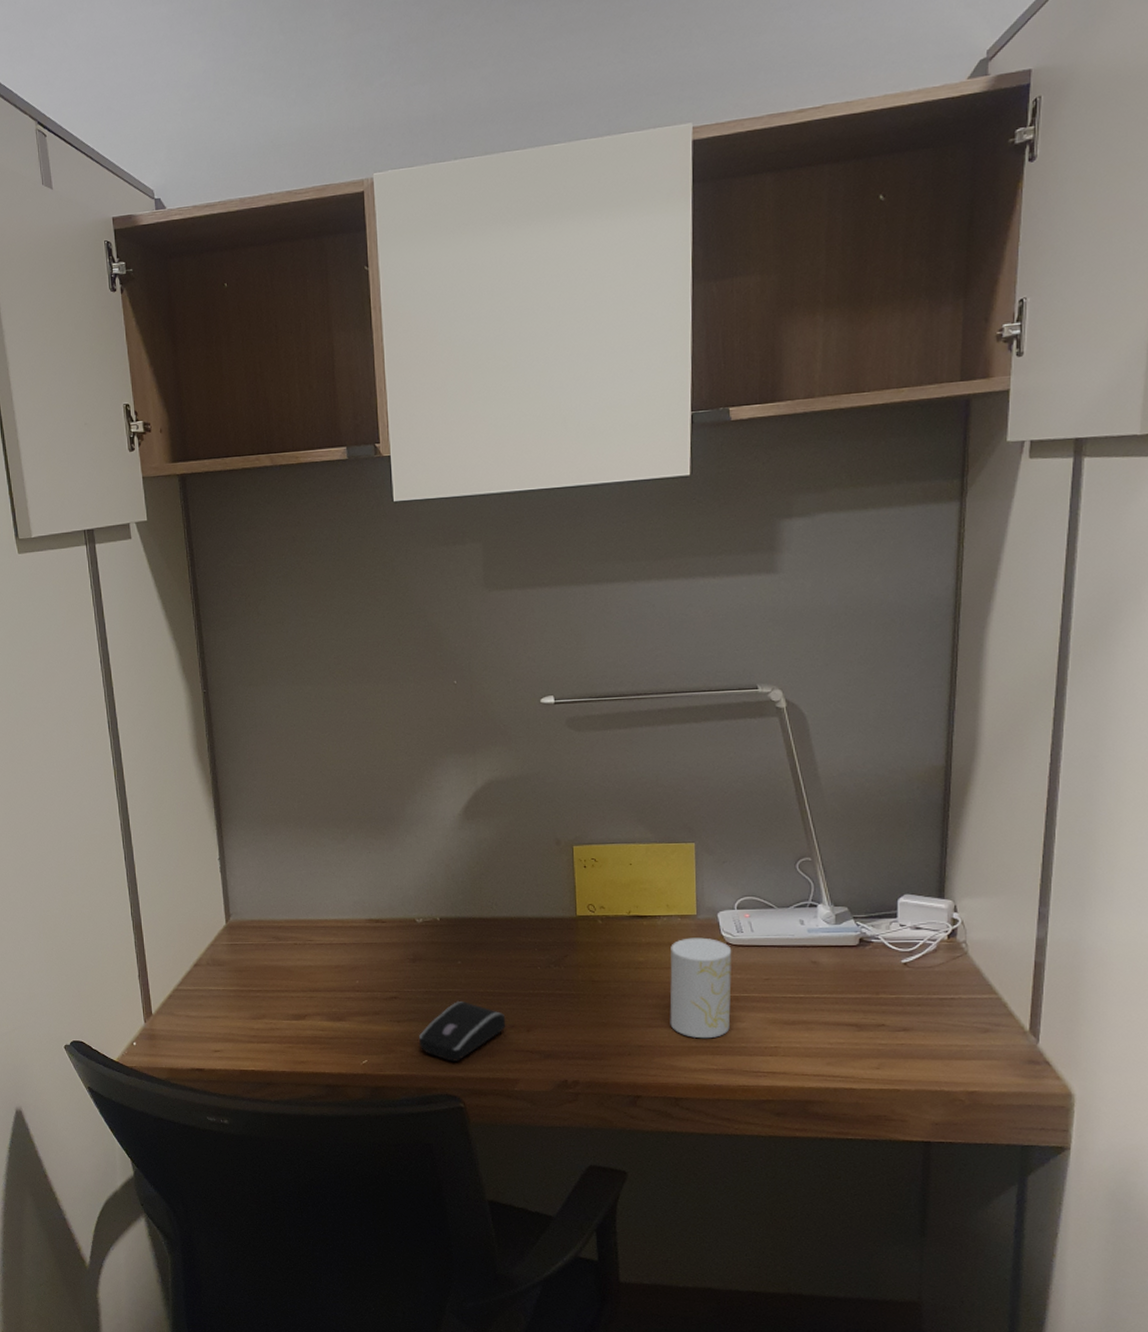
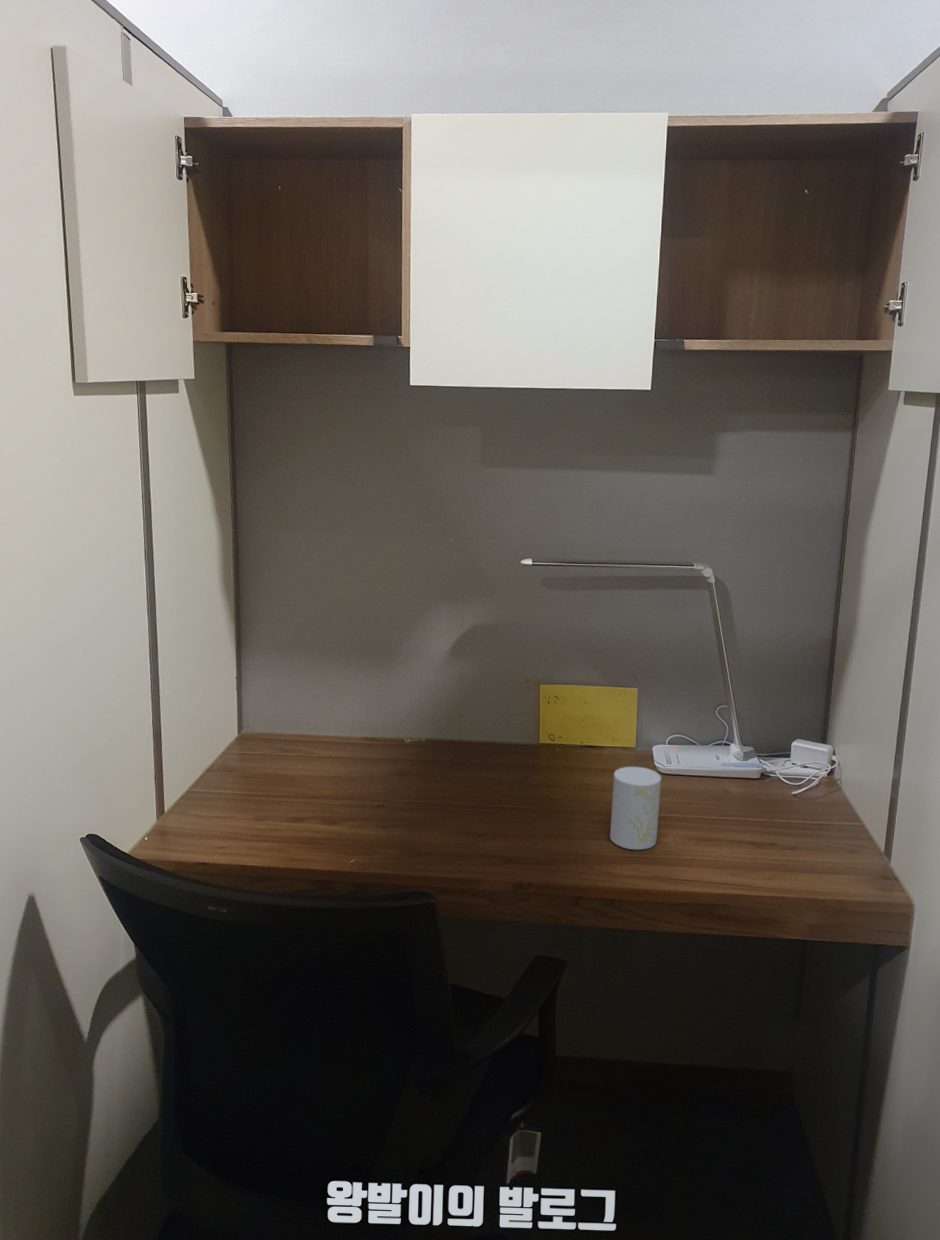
computer mouse: present [418,1001,506,1061] -> none [399,812,475,863]

